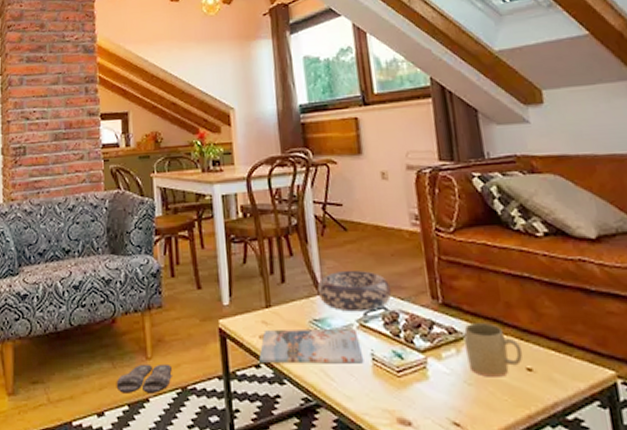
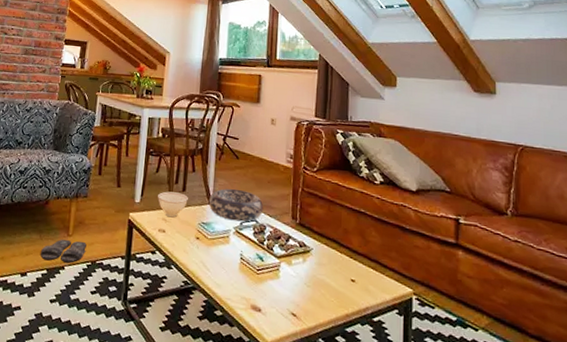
bowl: none [251,285,291,319] -> present [158,191,188,218]
magazine: present [259,329,364,364] -> none [155,226,234,261]
mug: present [463,323,523,377] -> none [309,241,351,284]

